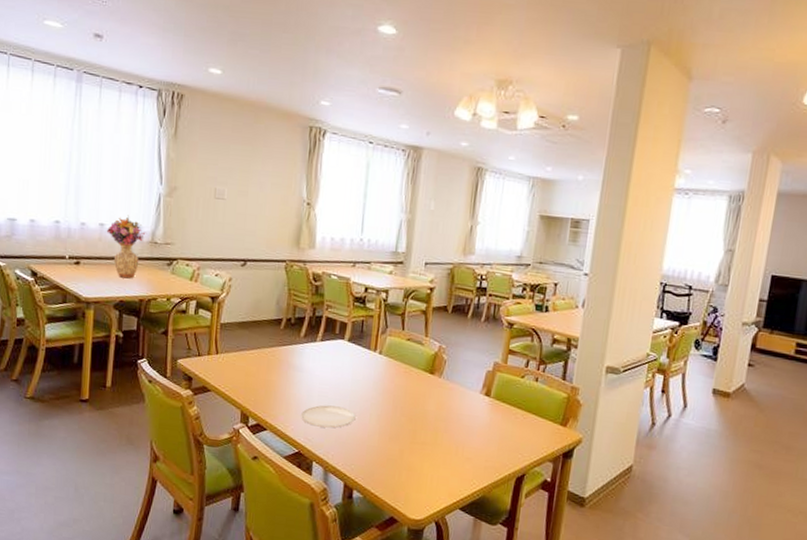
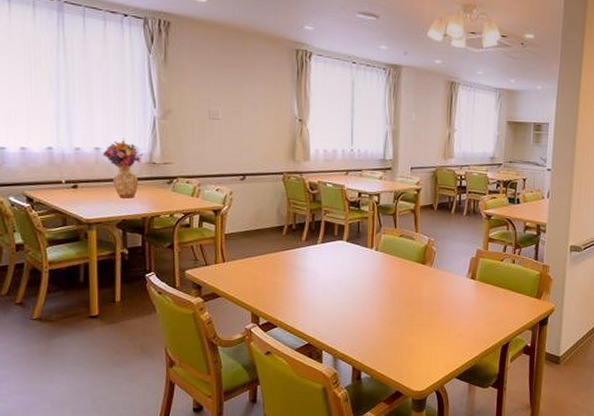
plate: present [301,405,356,428] -> none [308,300,359,320]

